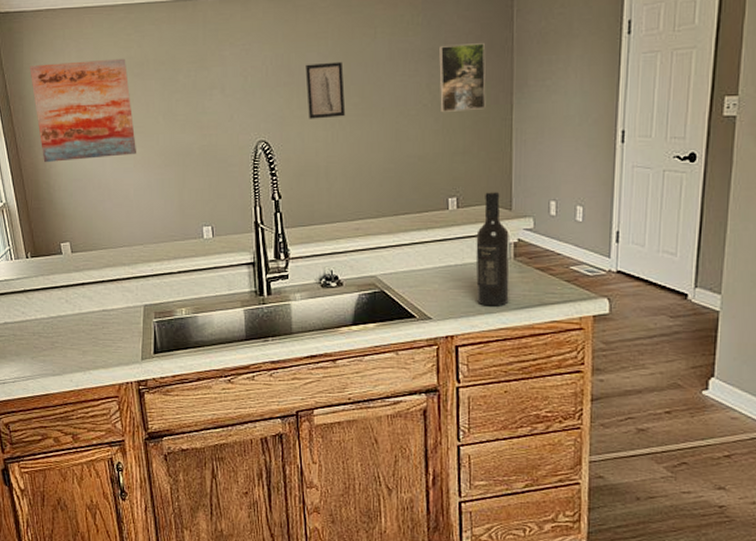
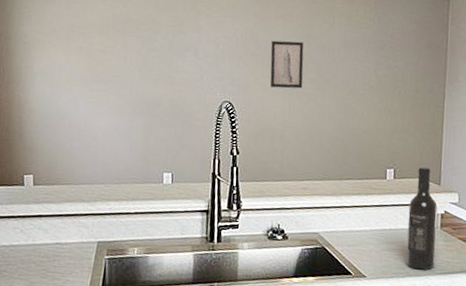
wall art: present [30,58,136,163] -> none [19,10,111,101]
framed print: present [439,43,486,113] -> none [384,39,425,96]

